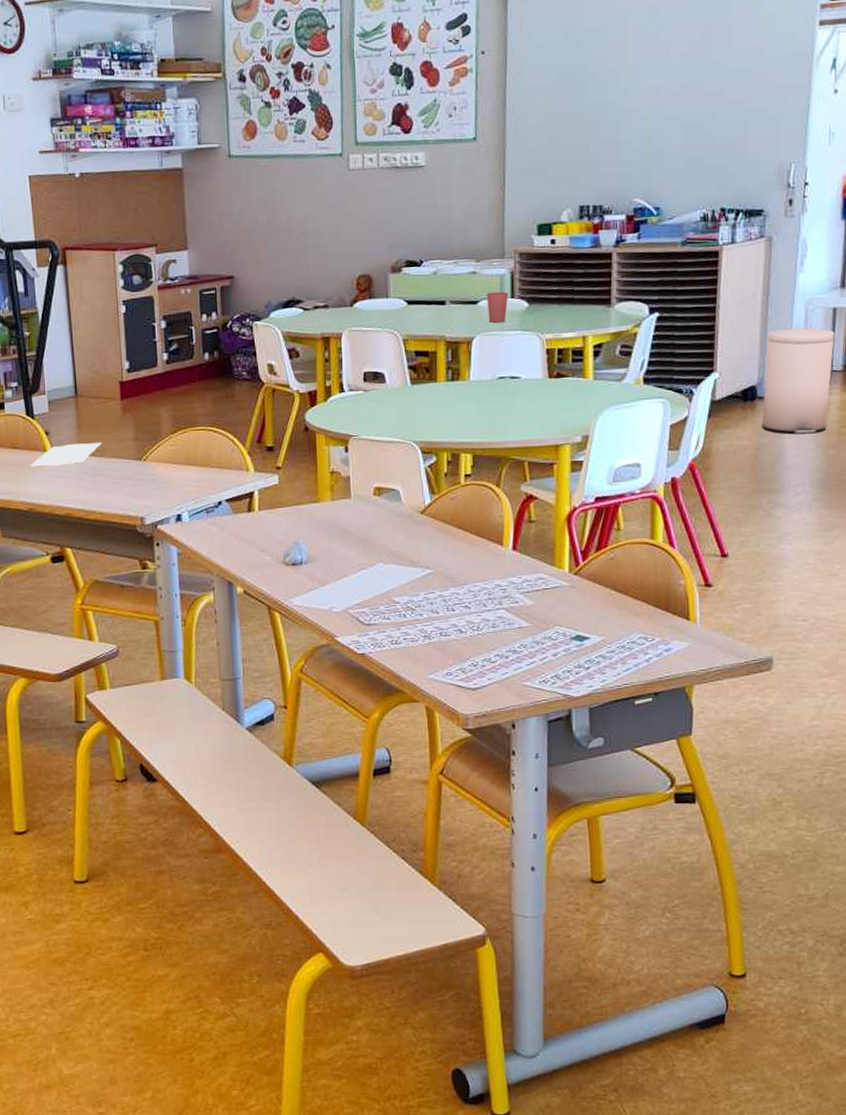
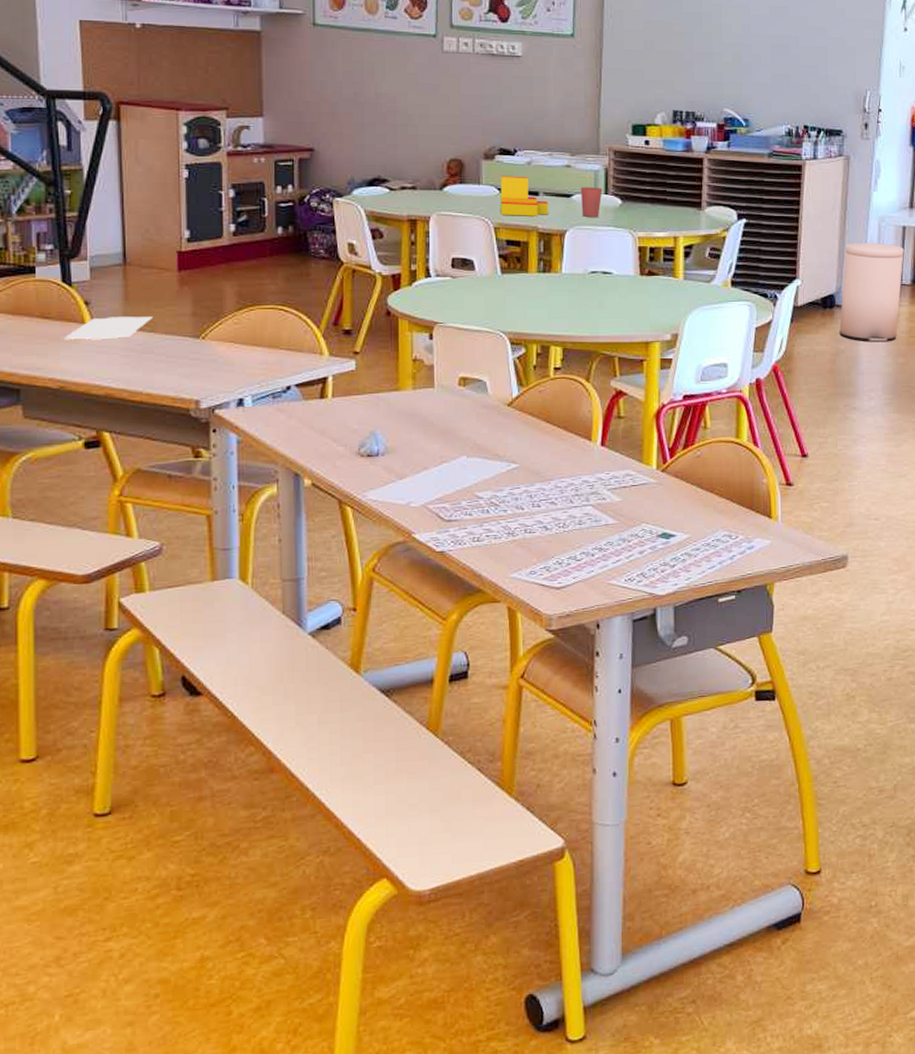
toy blocks: none [407,286,455,327] -> present [500,175,548,216]

